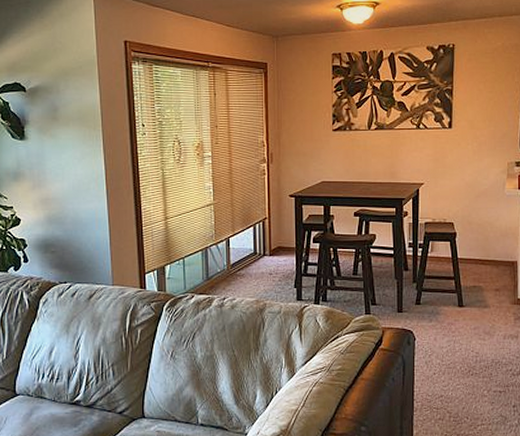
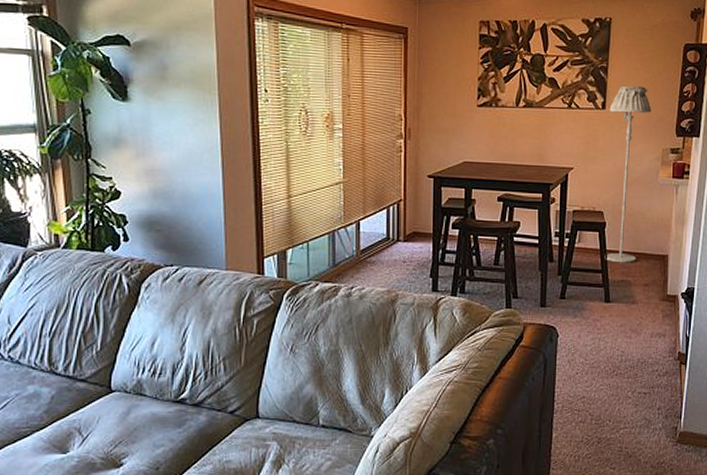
floor lamp: none [455,105,496,270] -> present [604,85,652,263]

